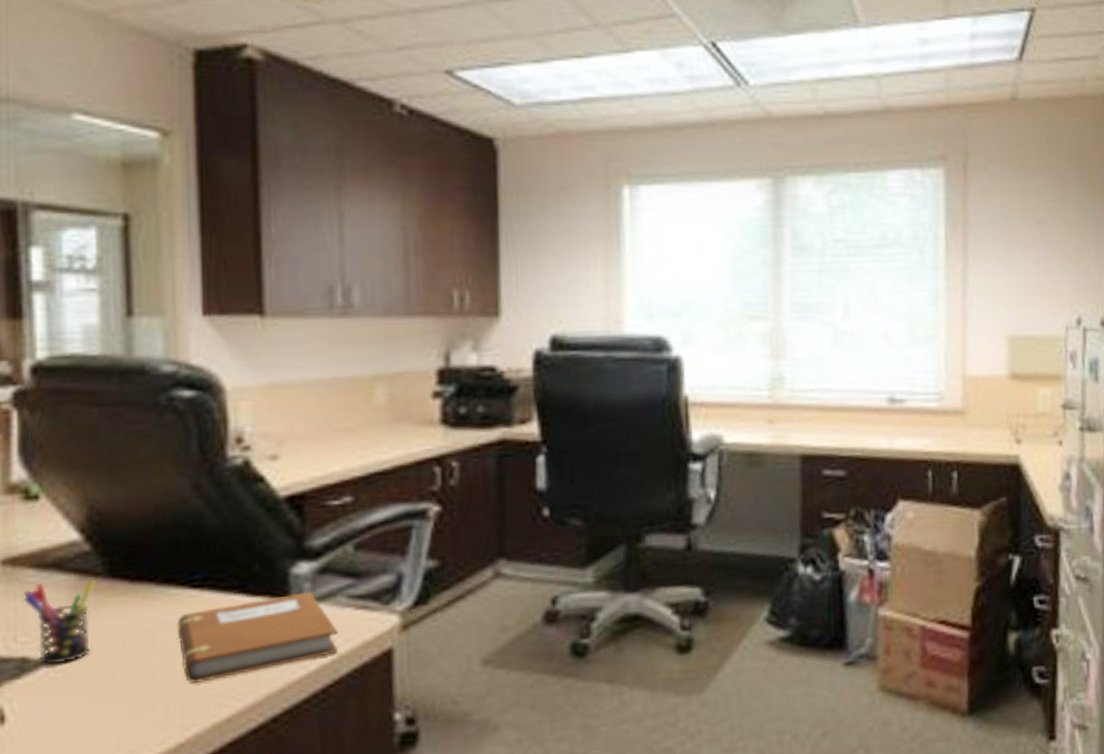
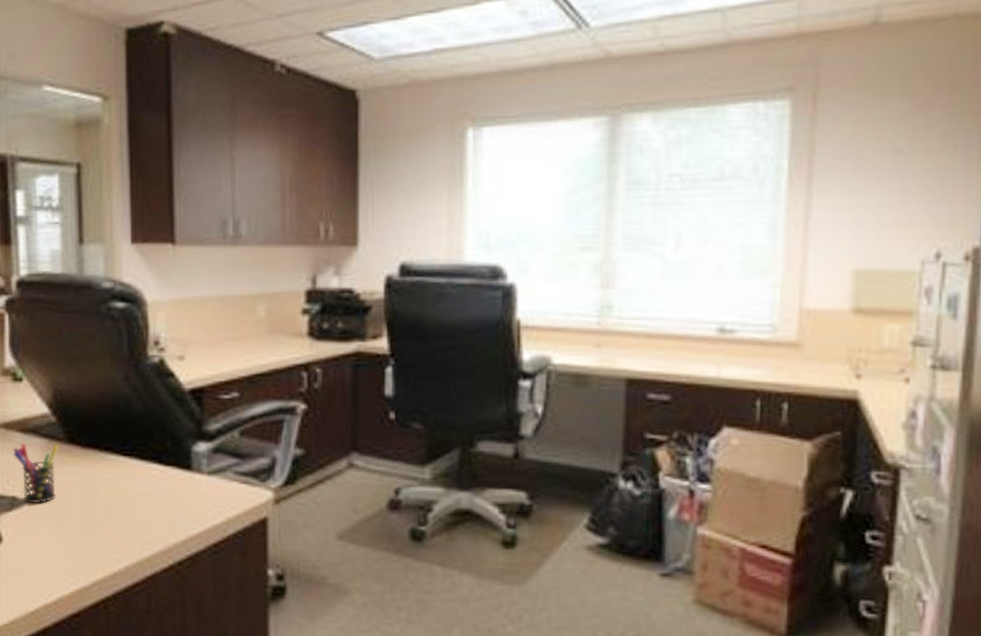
notebook: present [177,592,339,683] -> none [113,466,227,529]

